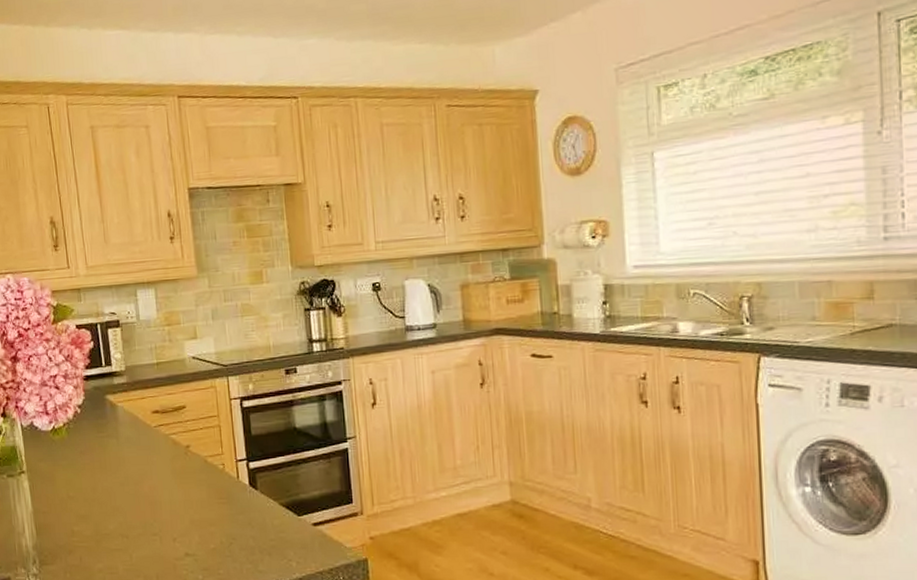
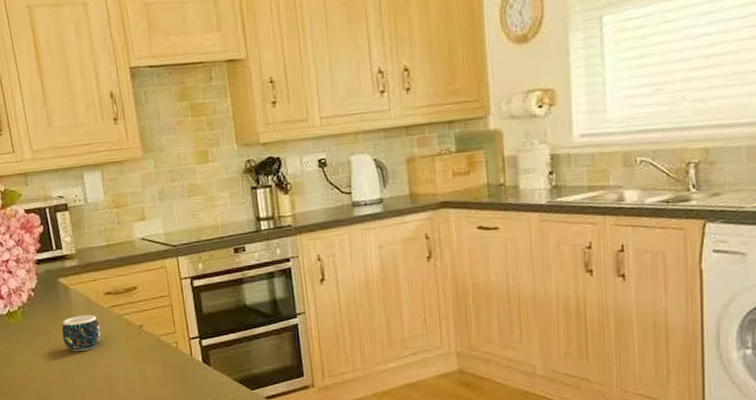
mug: none [106,433,147,470] -> present [61,315,102,351]

